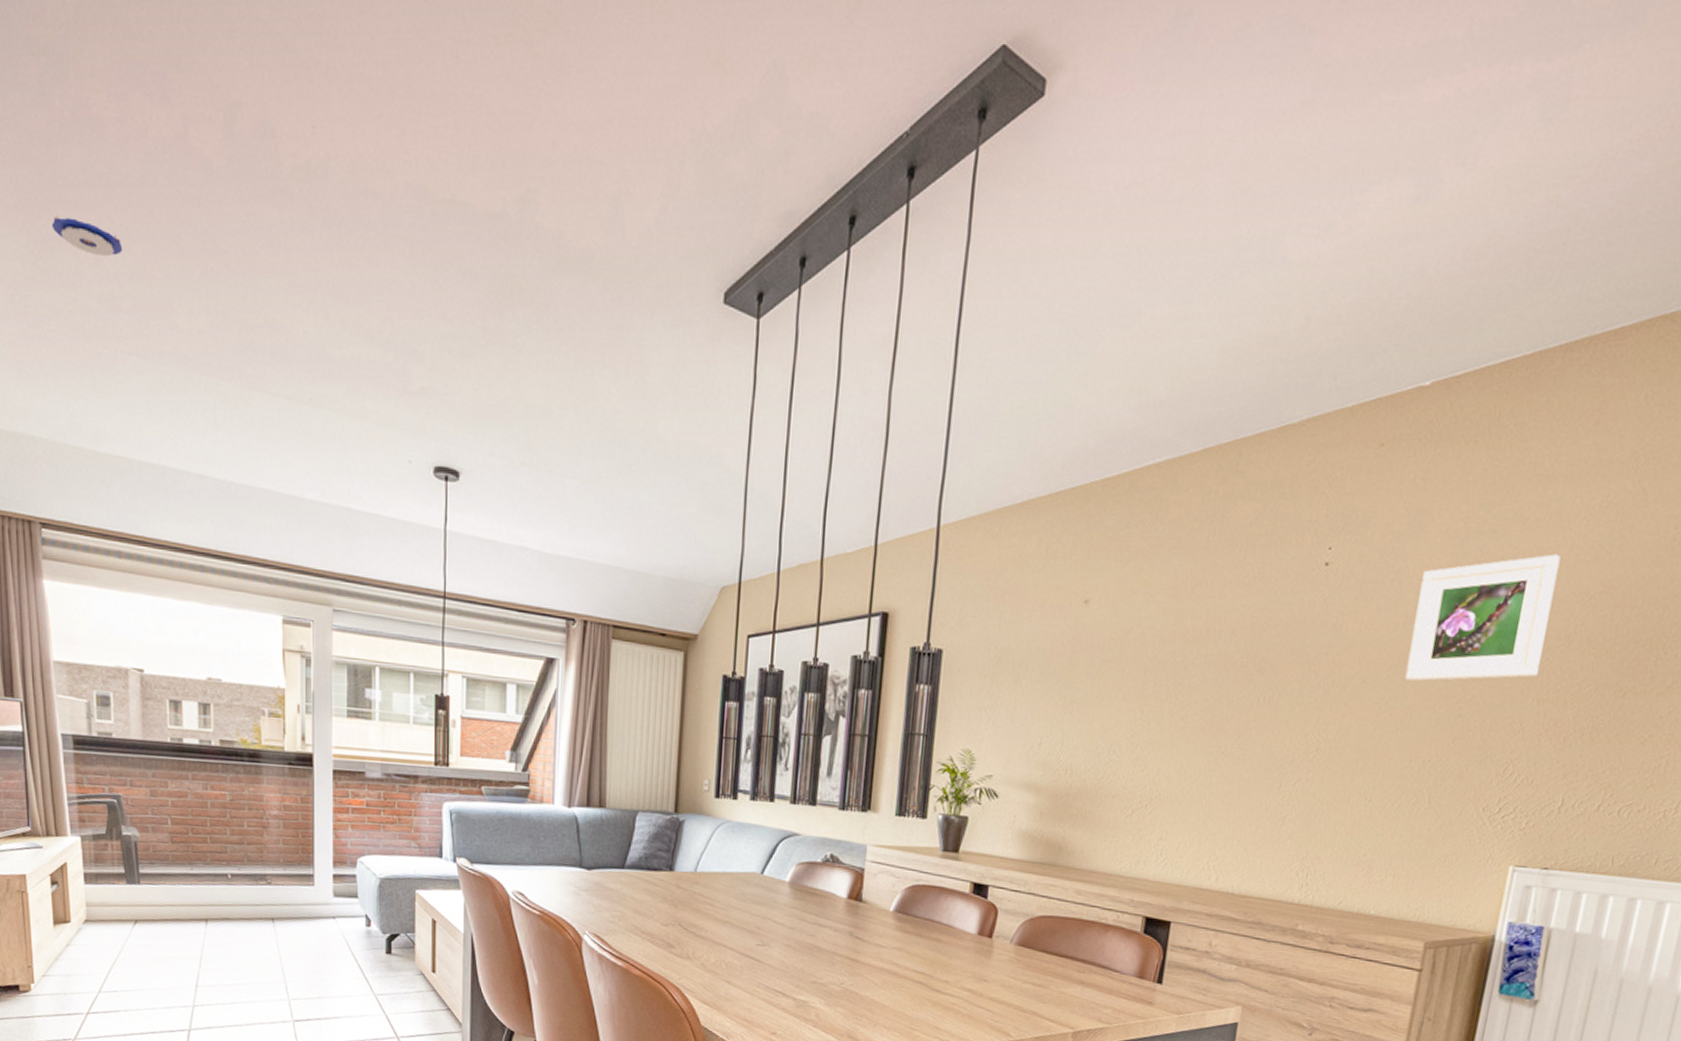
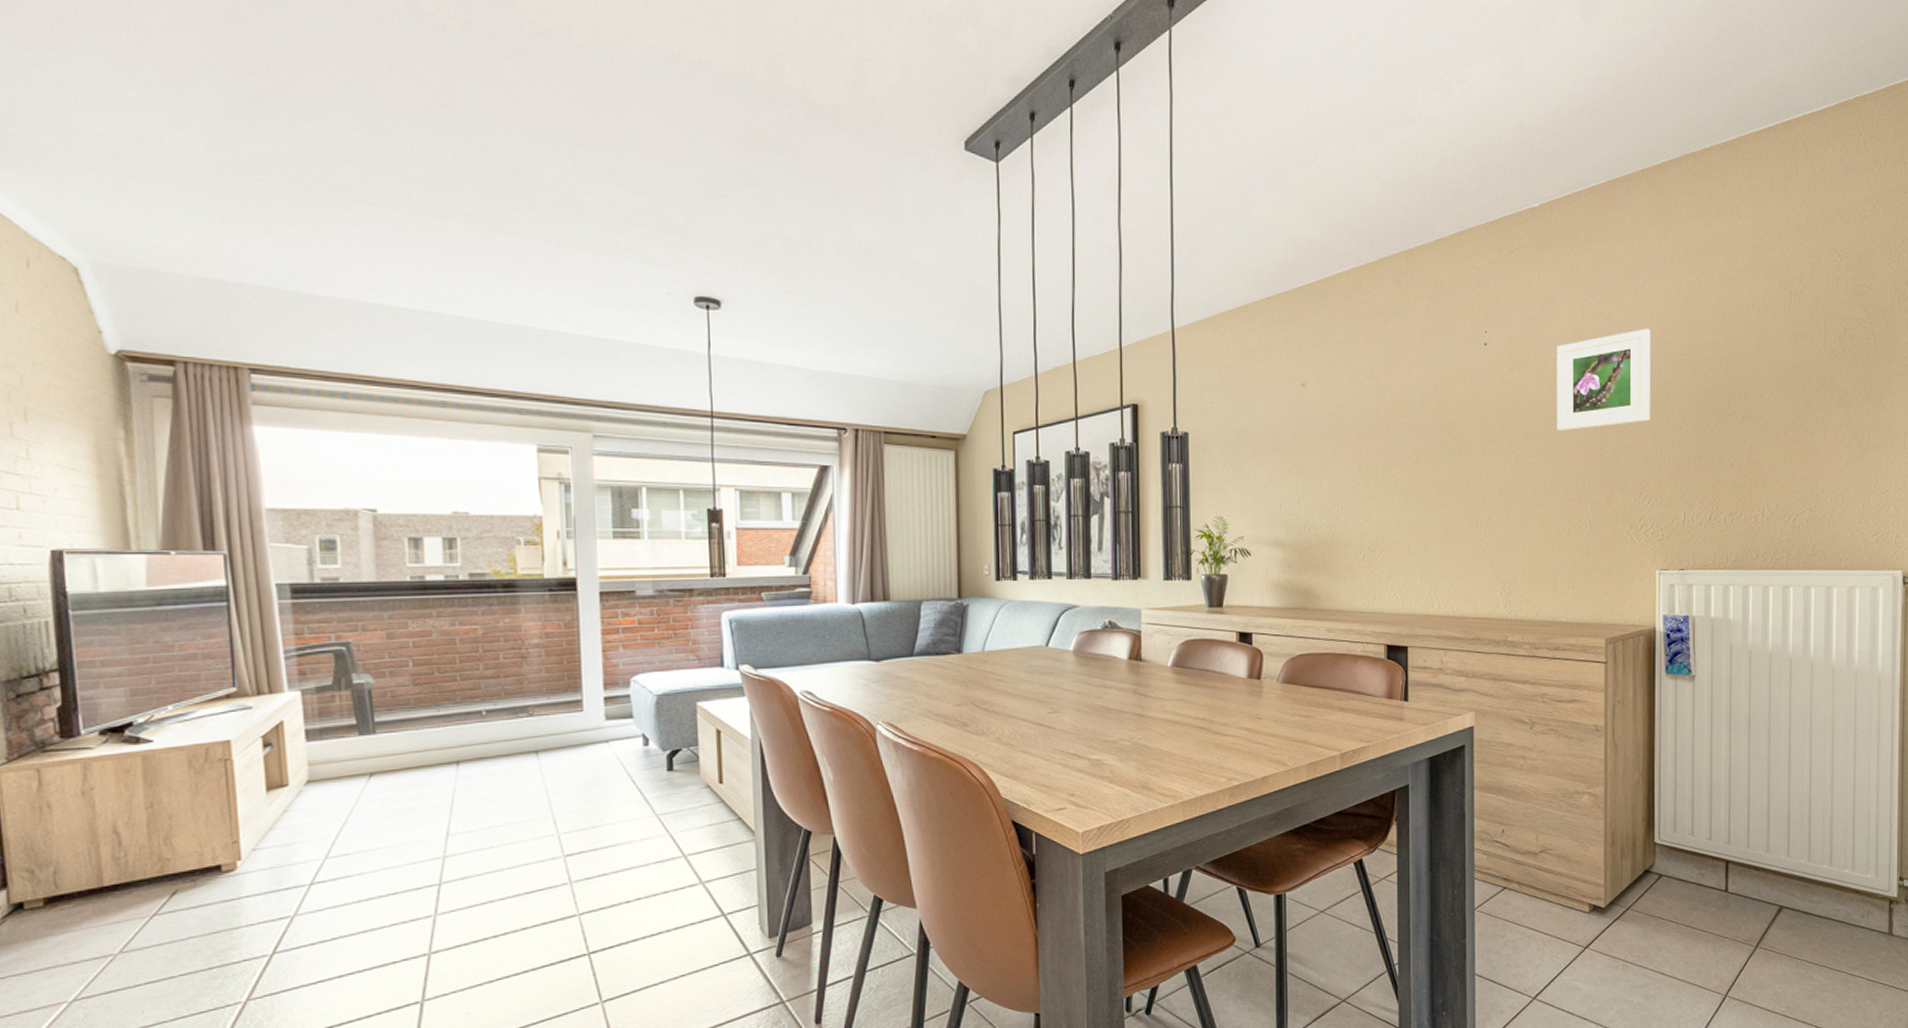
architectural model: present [51,215,123,257] -> none [262,72,347,111]

